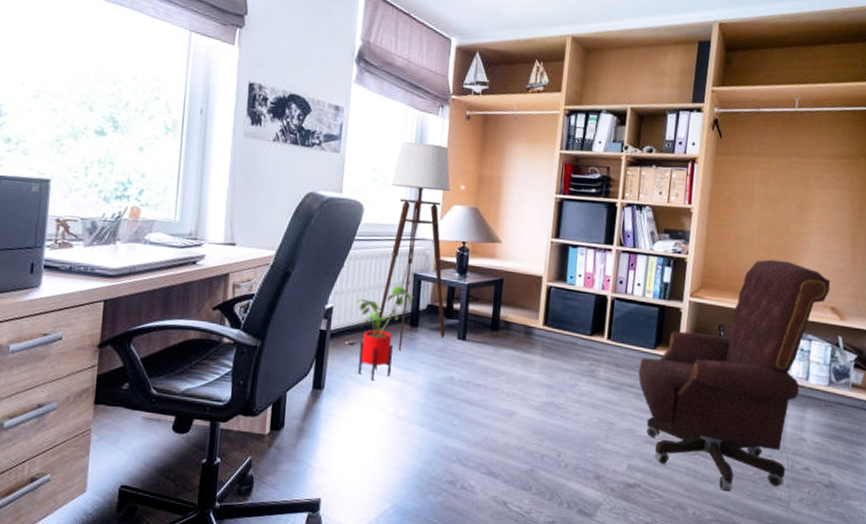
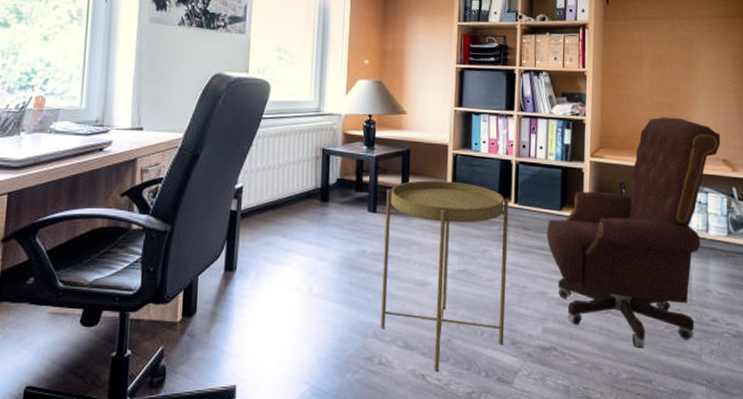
floor lamp: present [346,142,451,351] -> none [257,20,356,227]
house plant: present [356,285,415,381] -> none [266,161,324,259]
side table: none [464,311,602,499] -> present [380,180,509,371]

